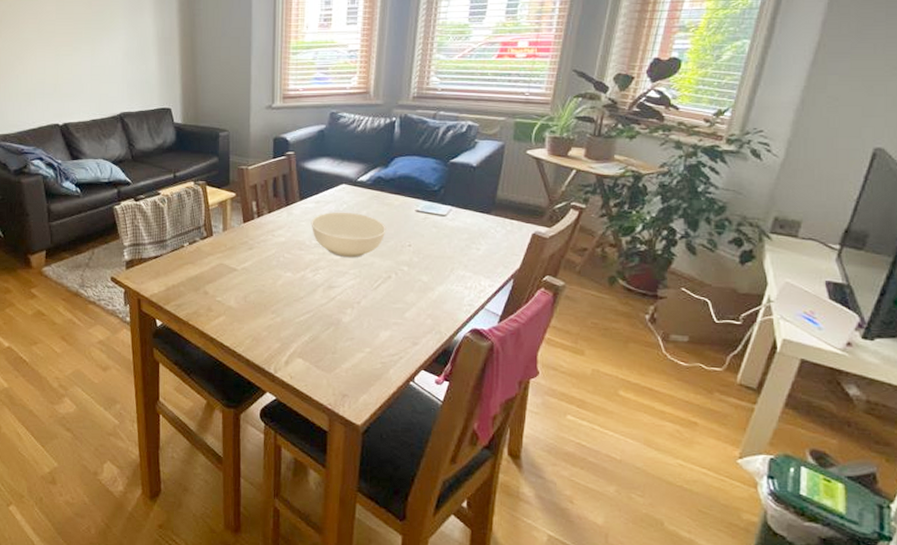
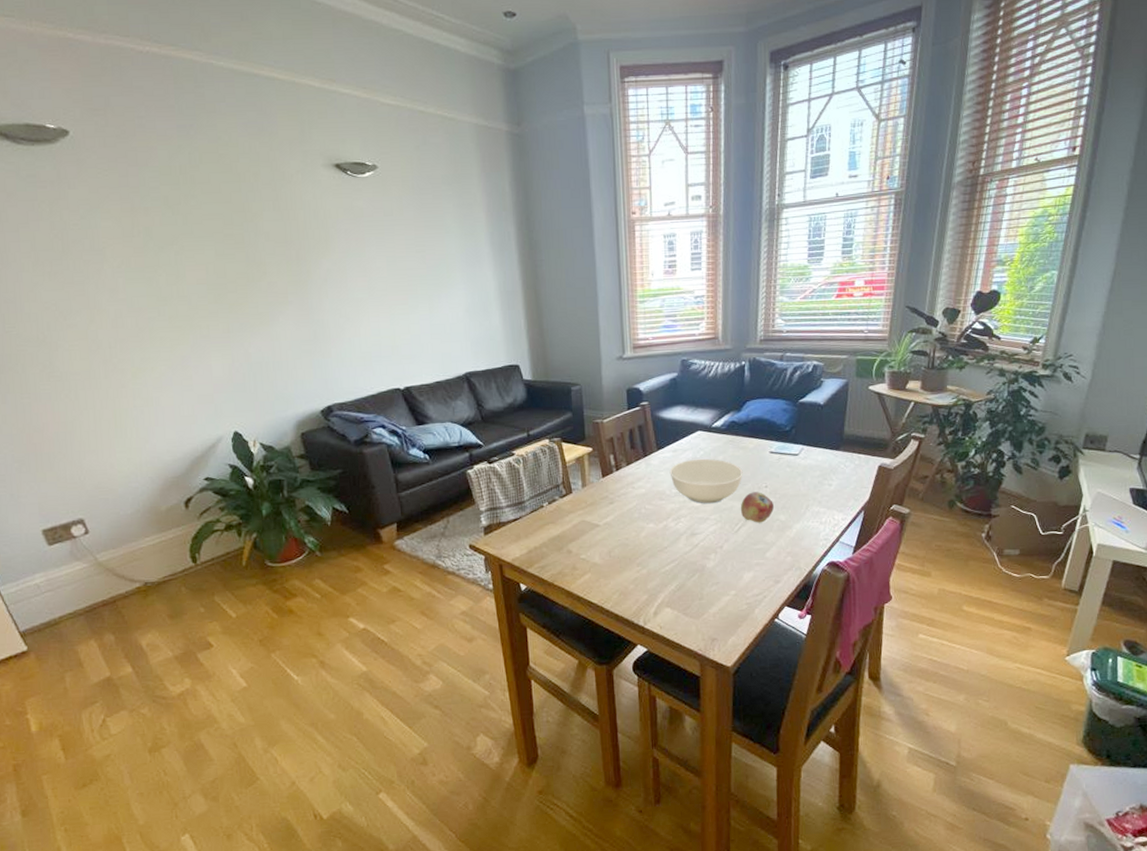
fruit: none [381,250,416,282] -> present [740,492,774,523]

